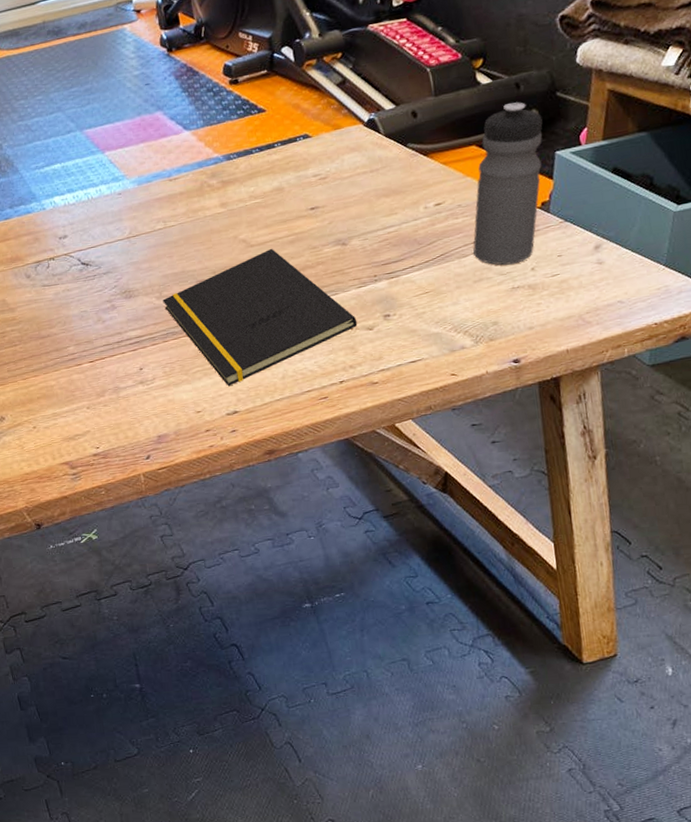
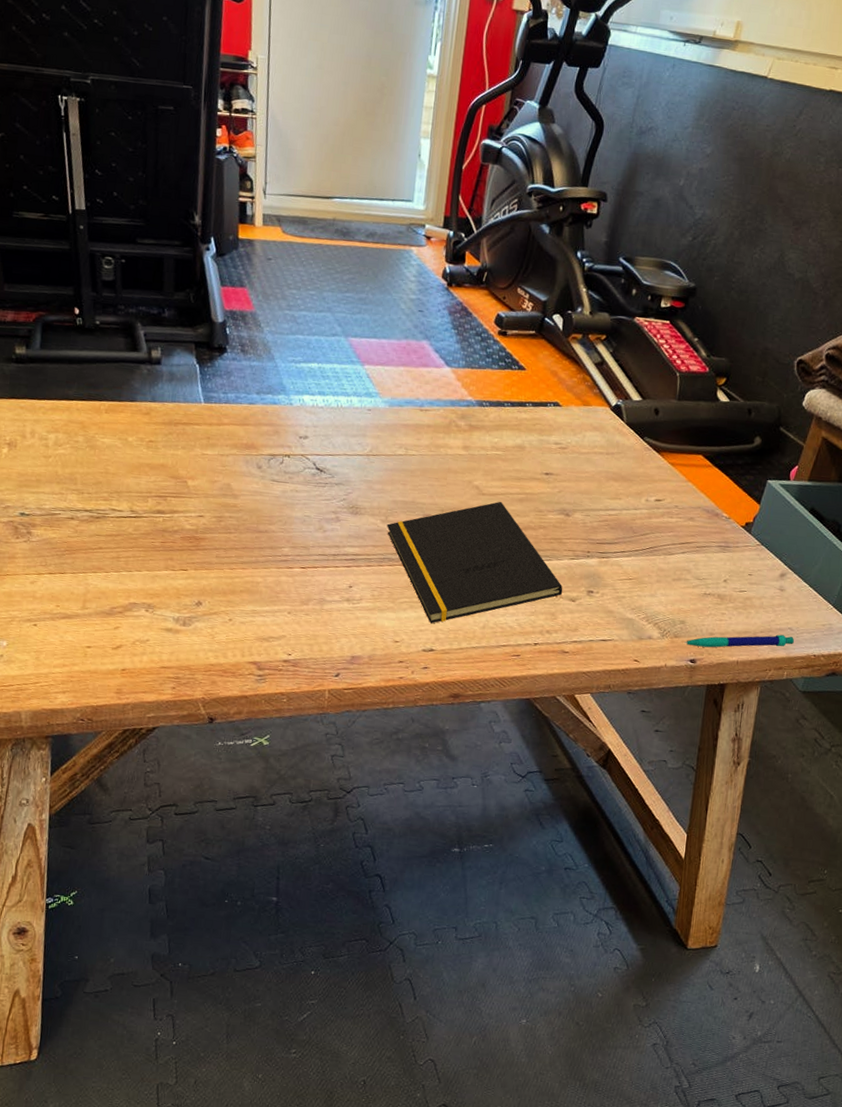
water bottle: present [473,102,543,266] -> none [678,425,764,573]
pen: none [502,309,628,346] -> present [684,634,794,648]

